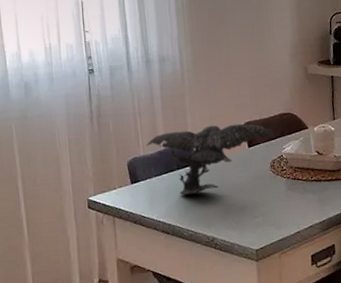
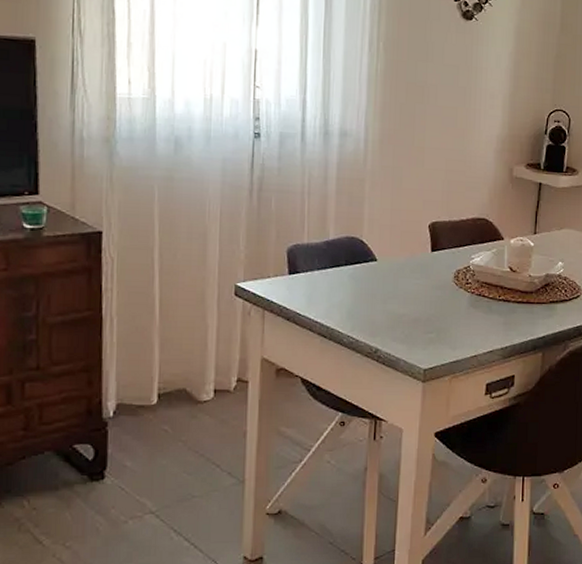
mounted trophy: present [146,123,276,195] -> none [312,219,465,296]

